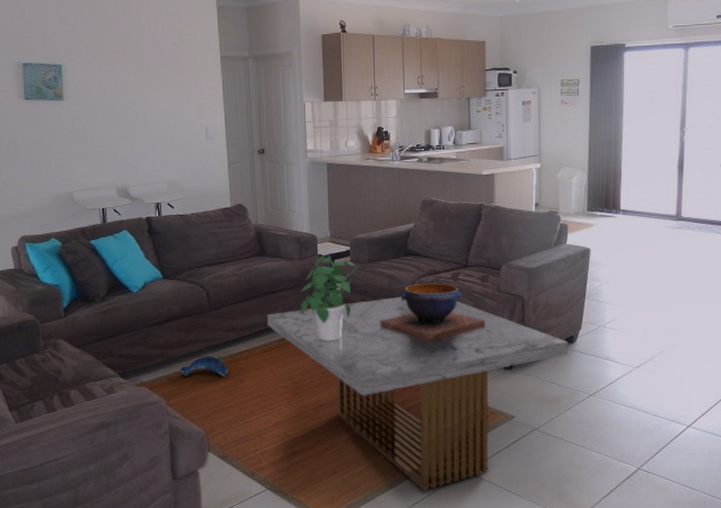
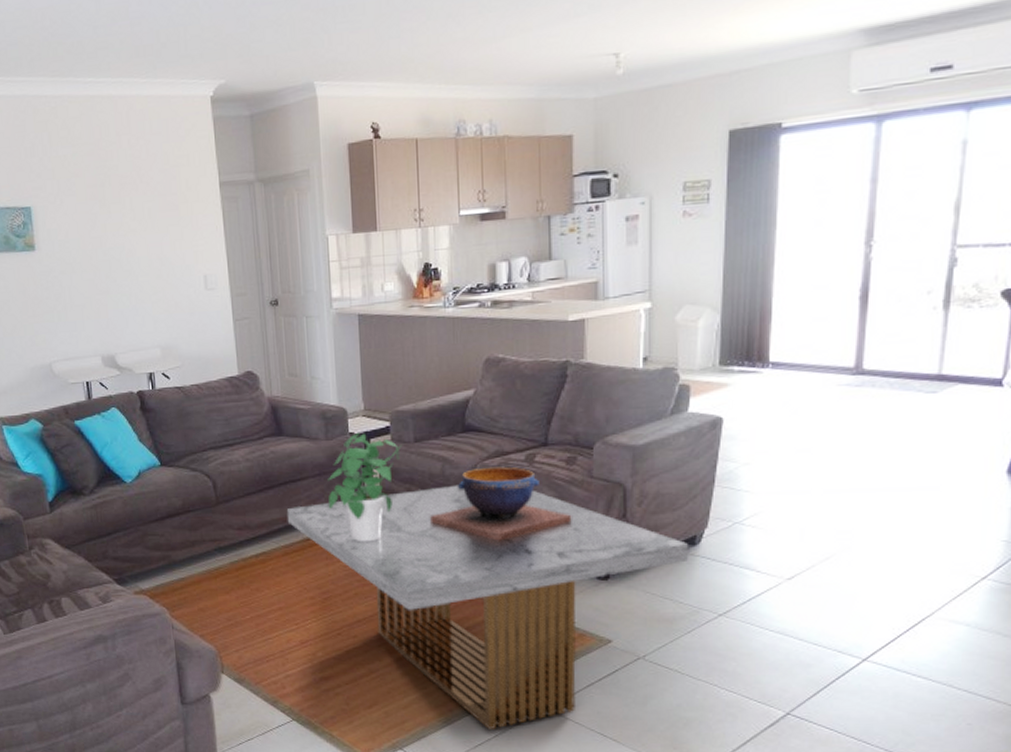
plush toy: present [179,356,229,377] -> none [184,559,243,585]

